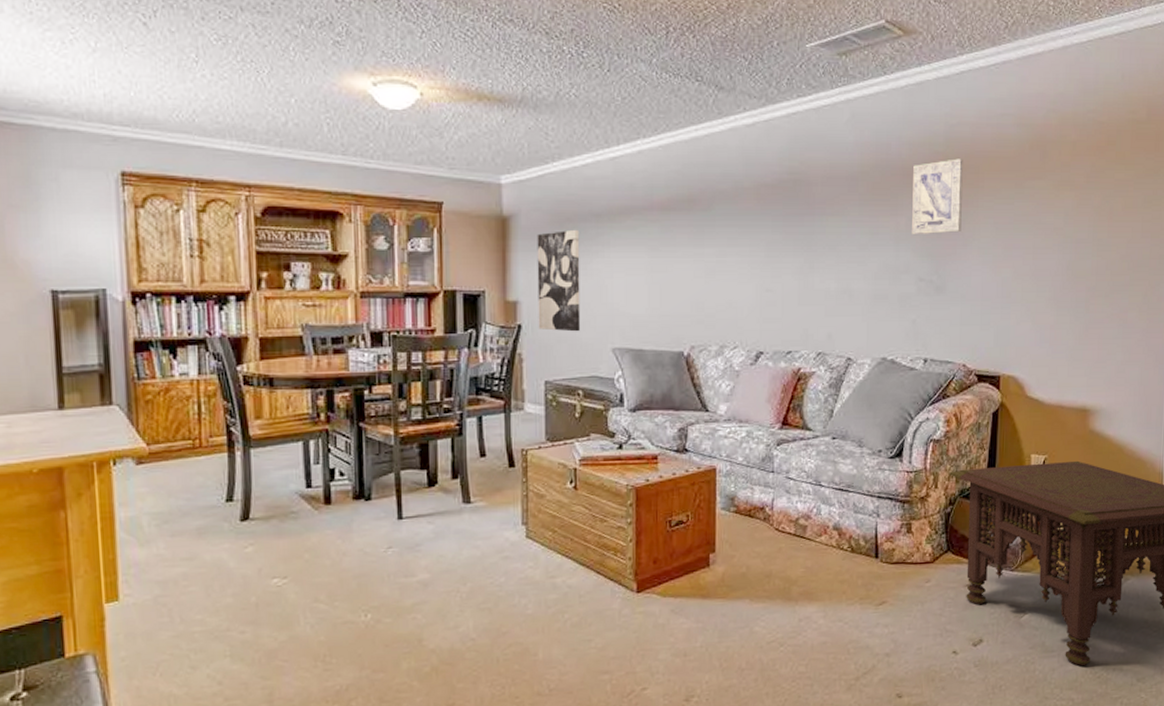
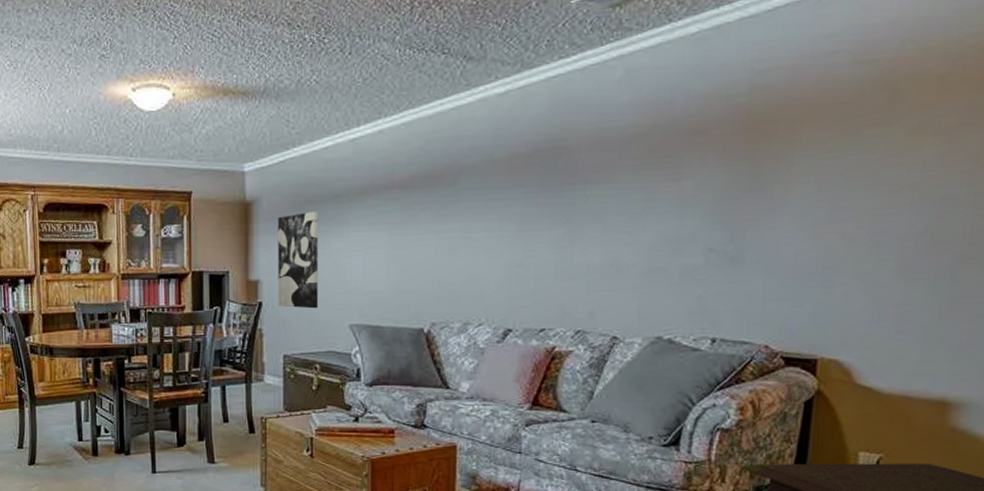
wall art: present [912,159,963,235] -> none [700,109,774,201]

